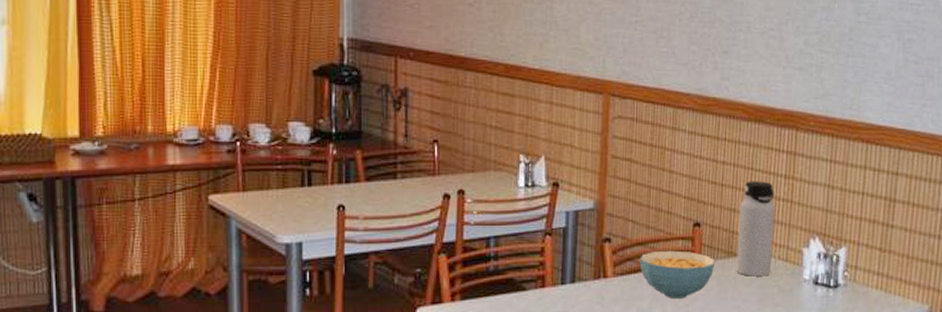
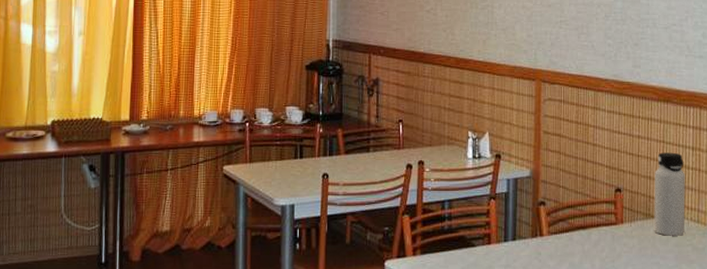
cereal bowl: present [639,250,716,298] -> none [570,212,636,255]

